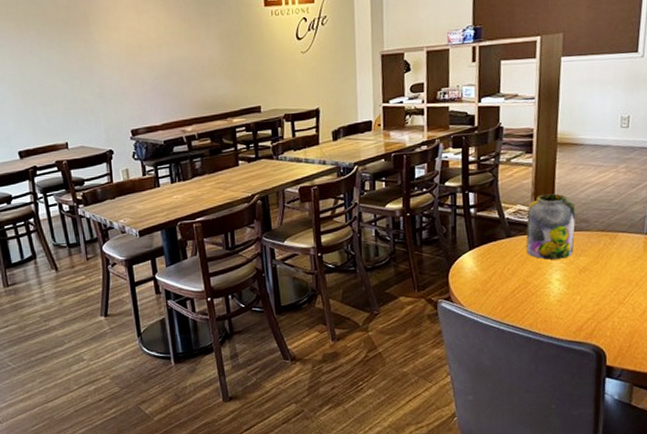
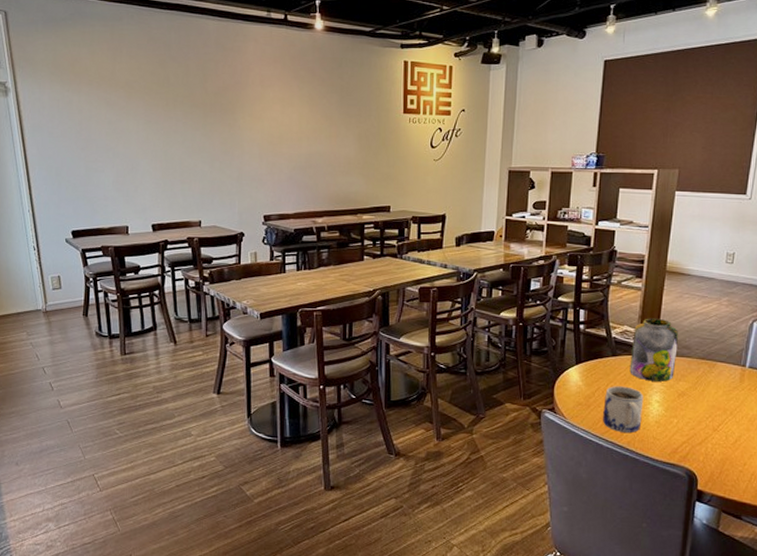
mug: none [501,267,544,316] -> present [603,386,644,434]

